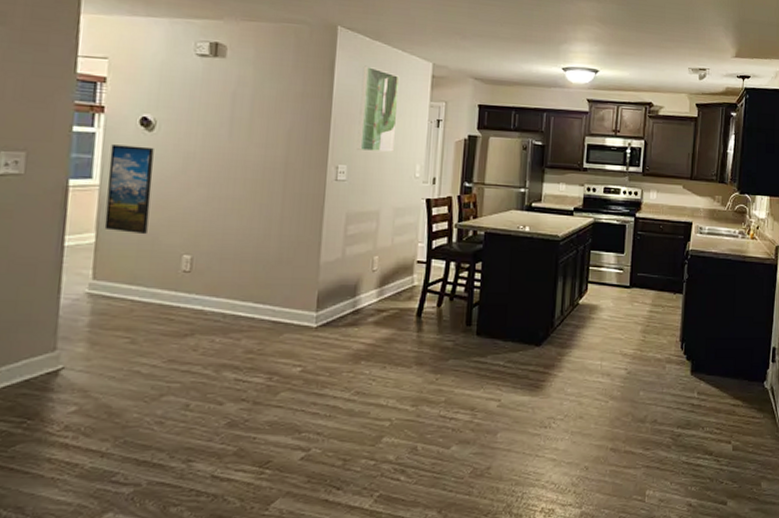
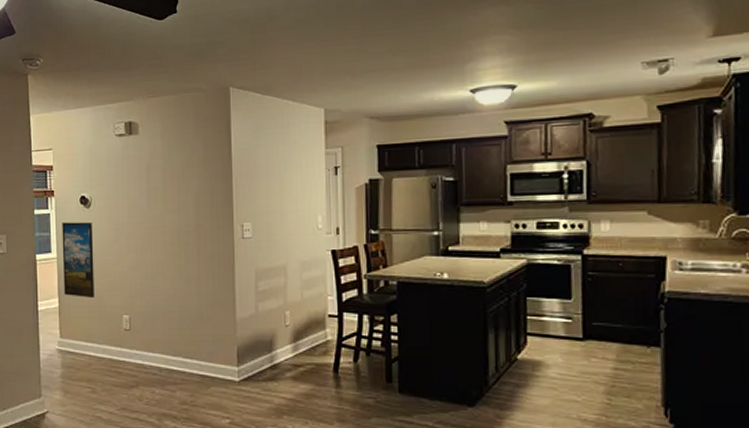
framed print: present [357,65,400,152] -> none [257,121,295,206]

